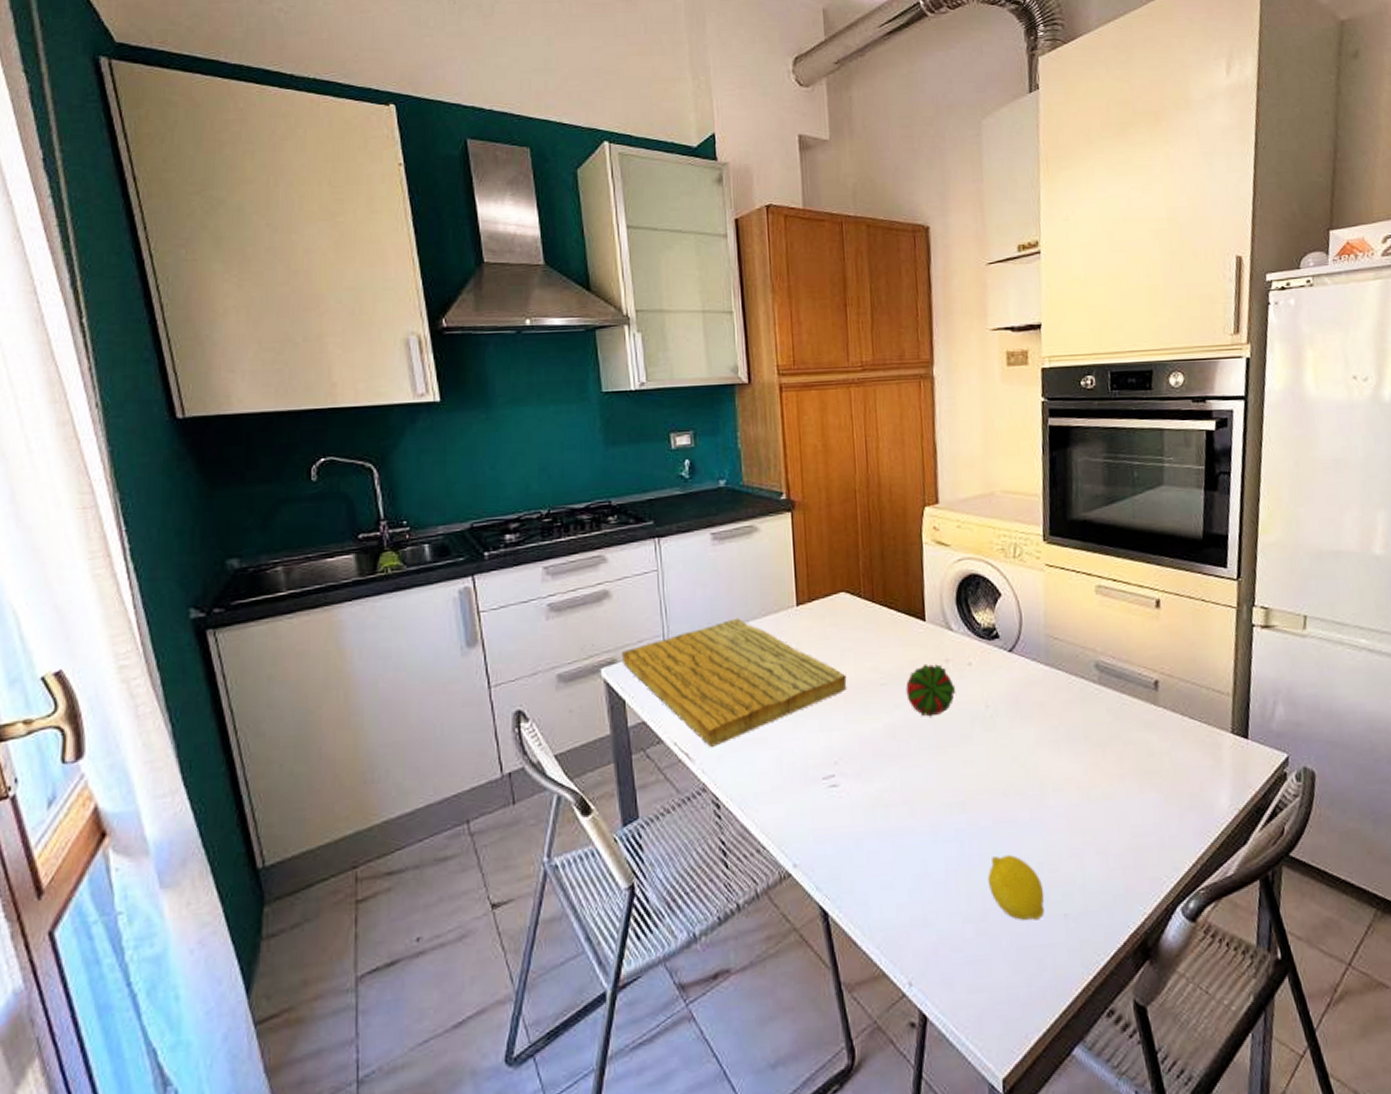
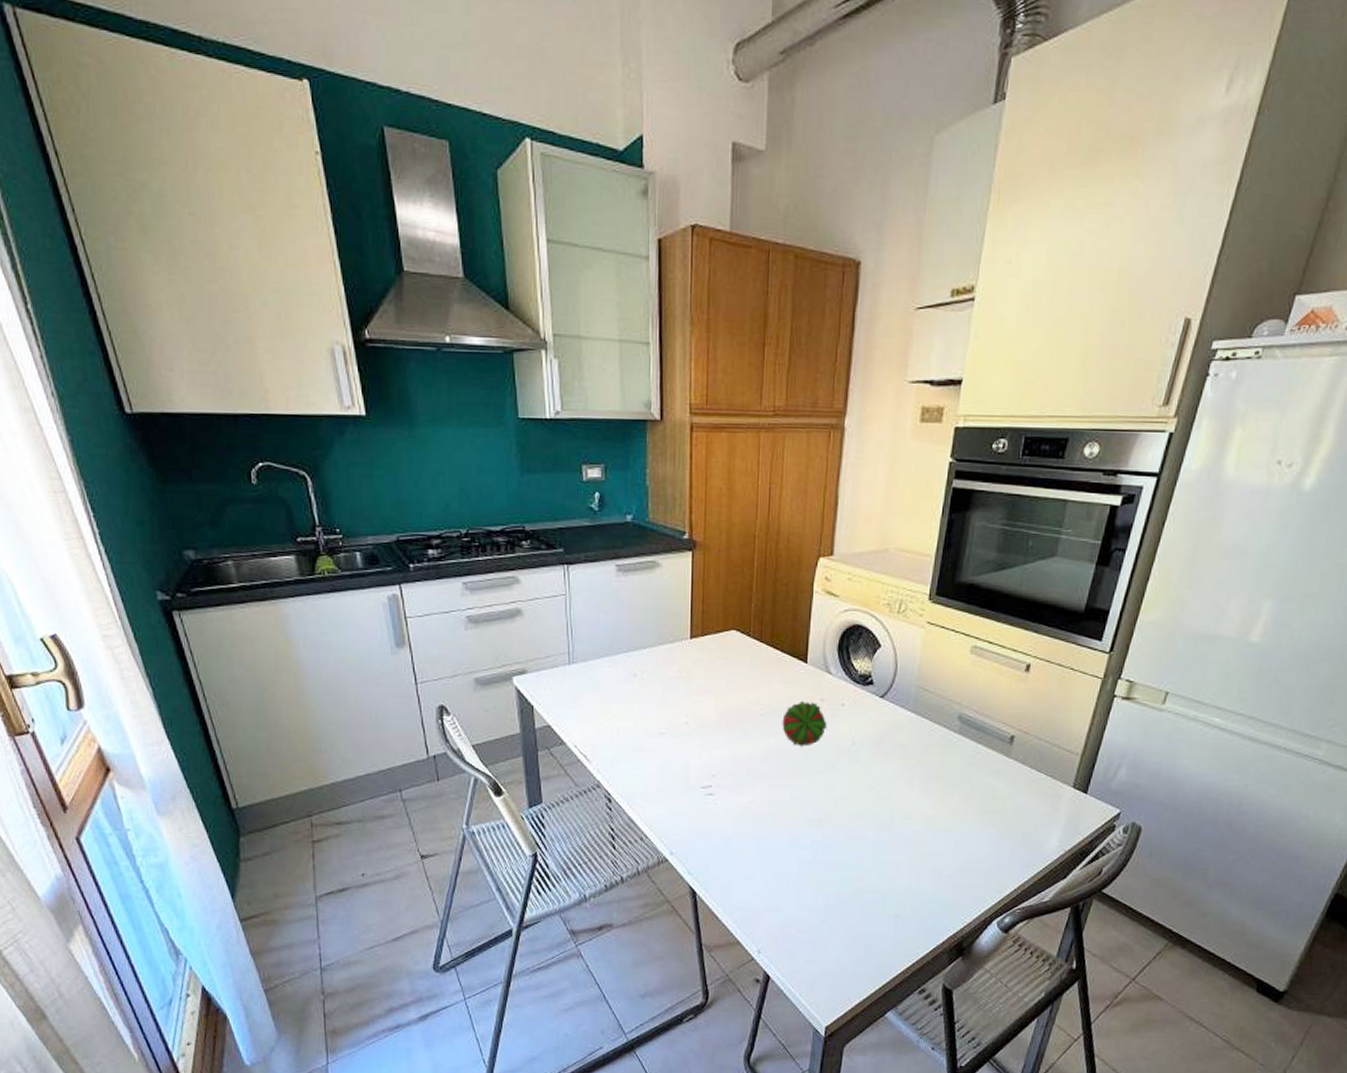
cutting board: present [622,617,847,747] -> none [532,644,730,752]
fruit: present [987,855,1045,920] -> none [834,865,881,917]

